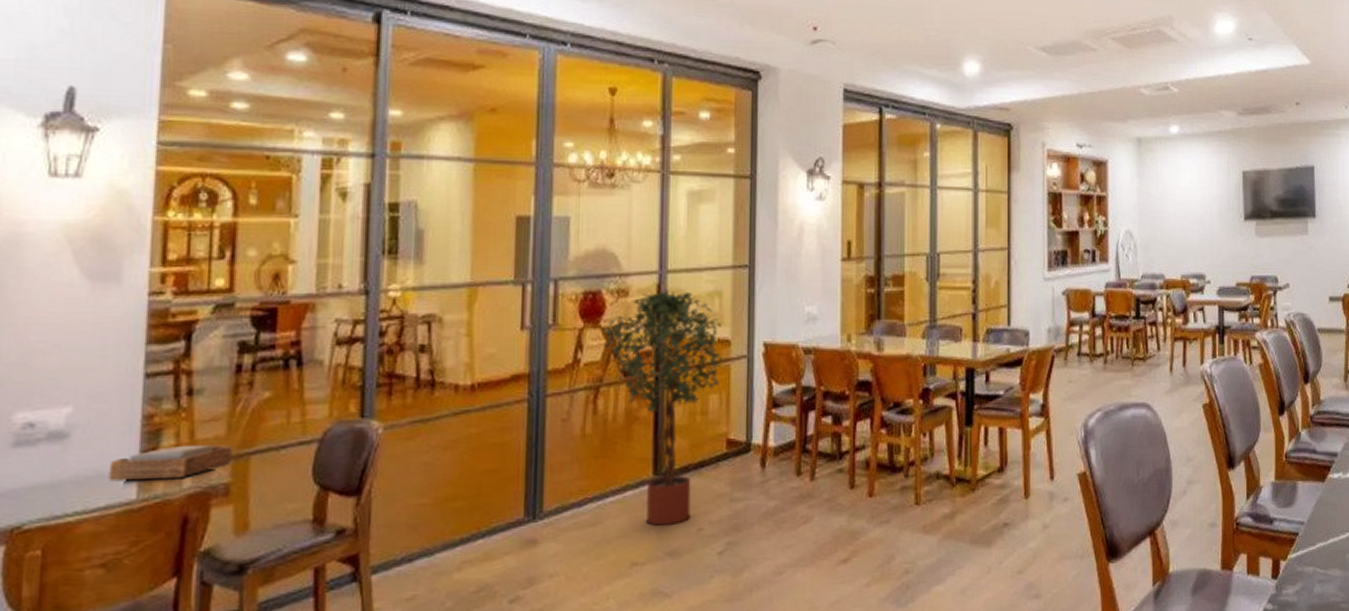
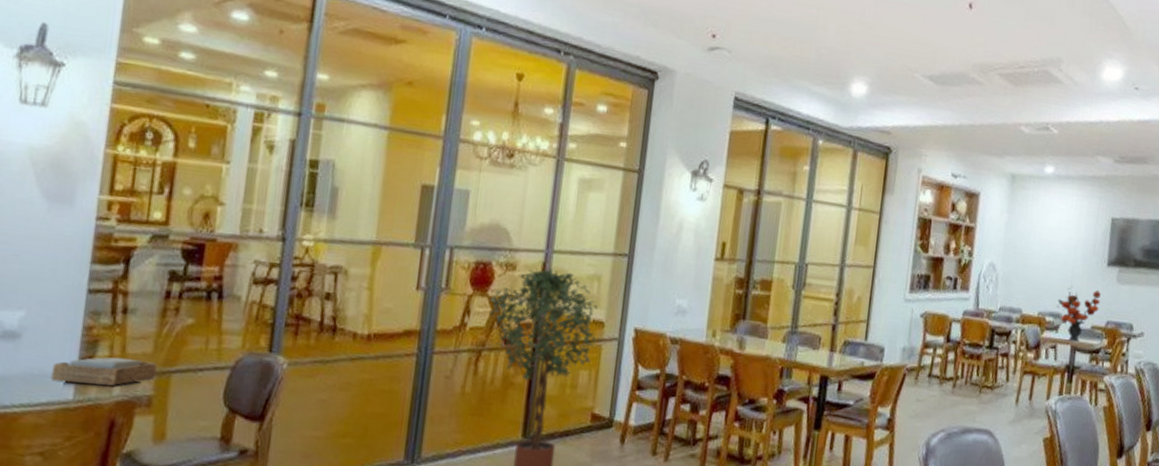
bouquet: none [1199,245,1242,301] -> present [1057,286,1102,342]

